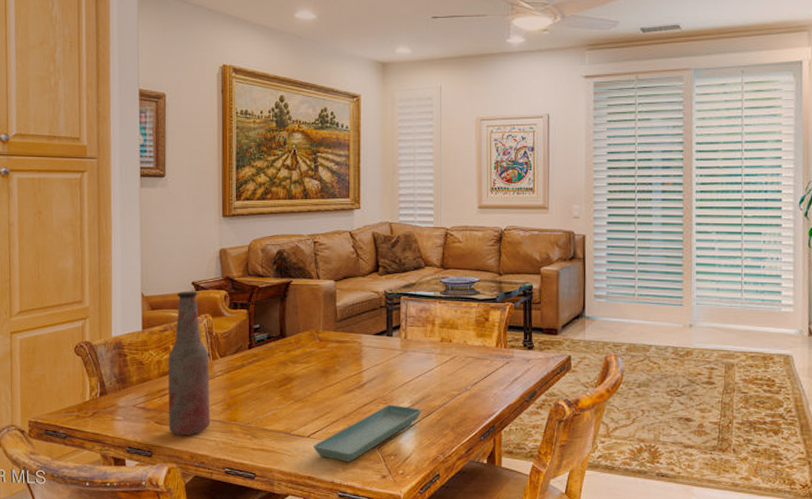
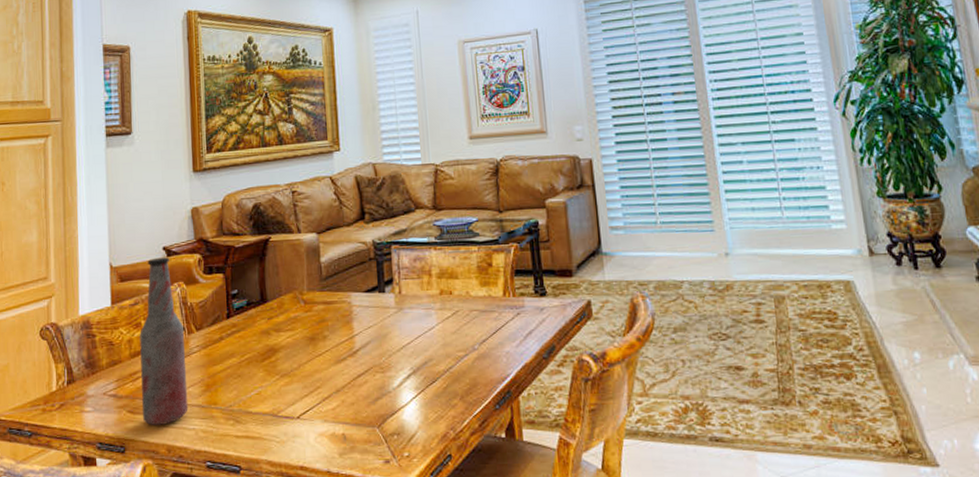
saucer: present [313,404,422,462] -> none [304,372,425,446]

